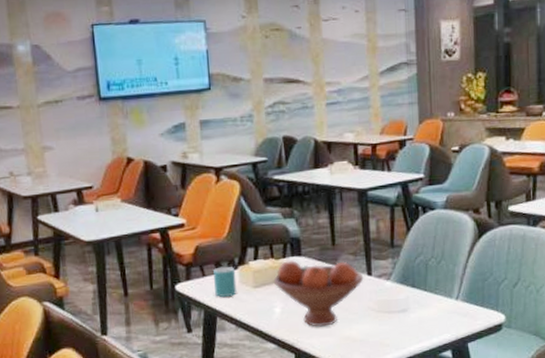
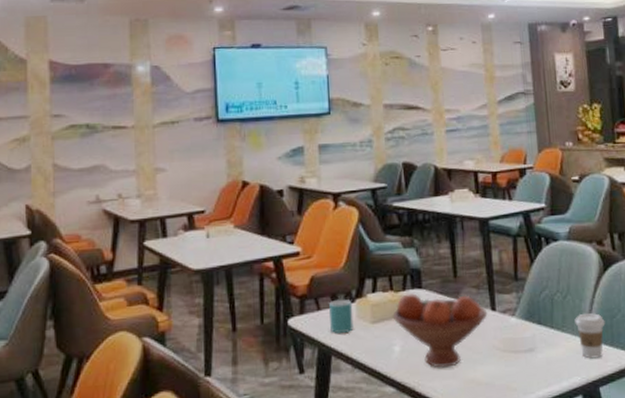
coffee cup: none [447,276,477,318] -> present [575,312,605,359]

